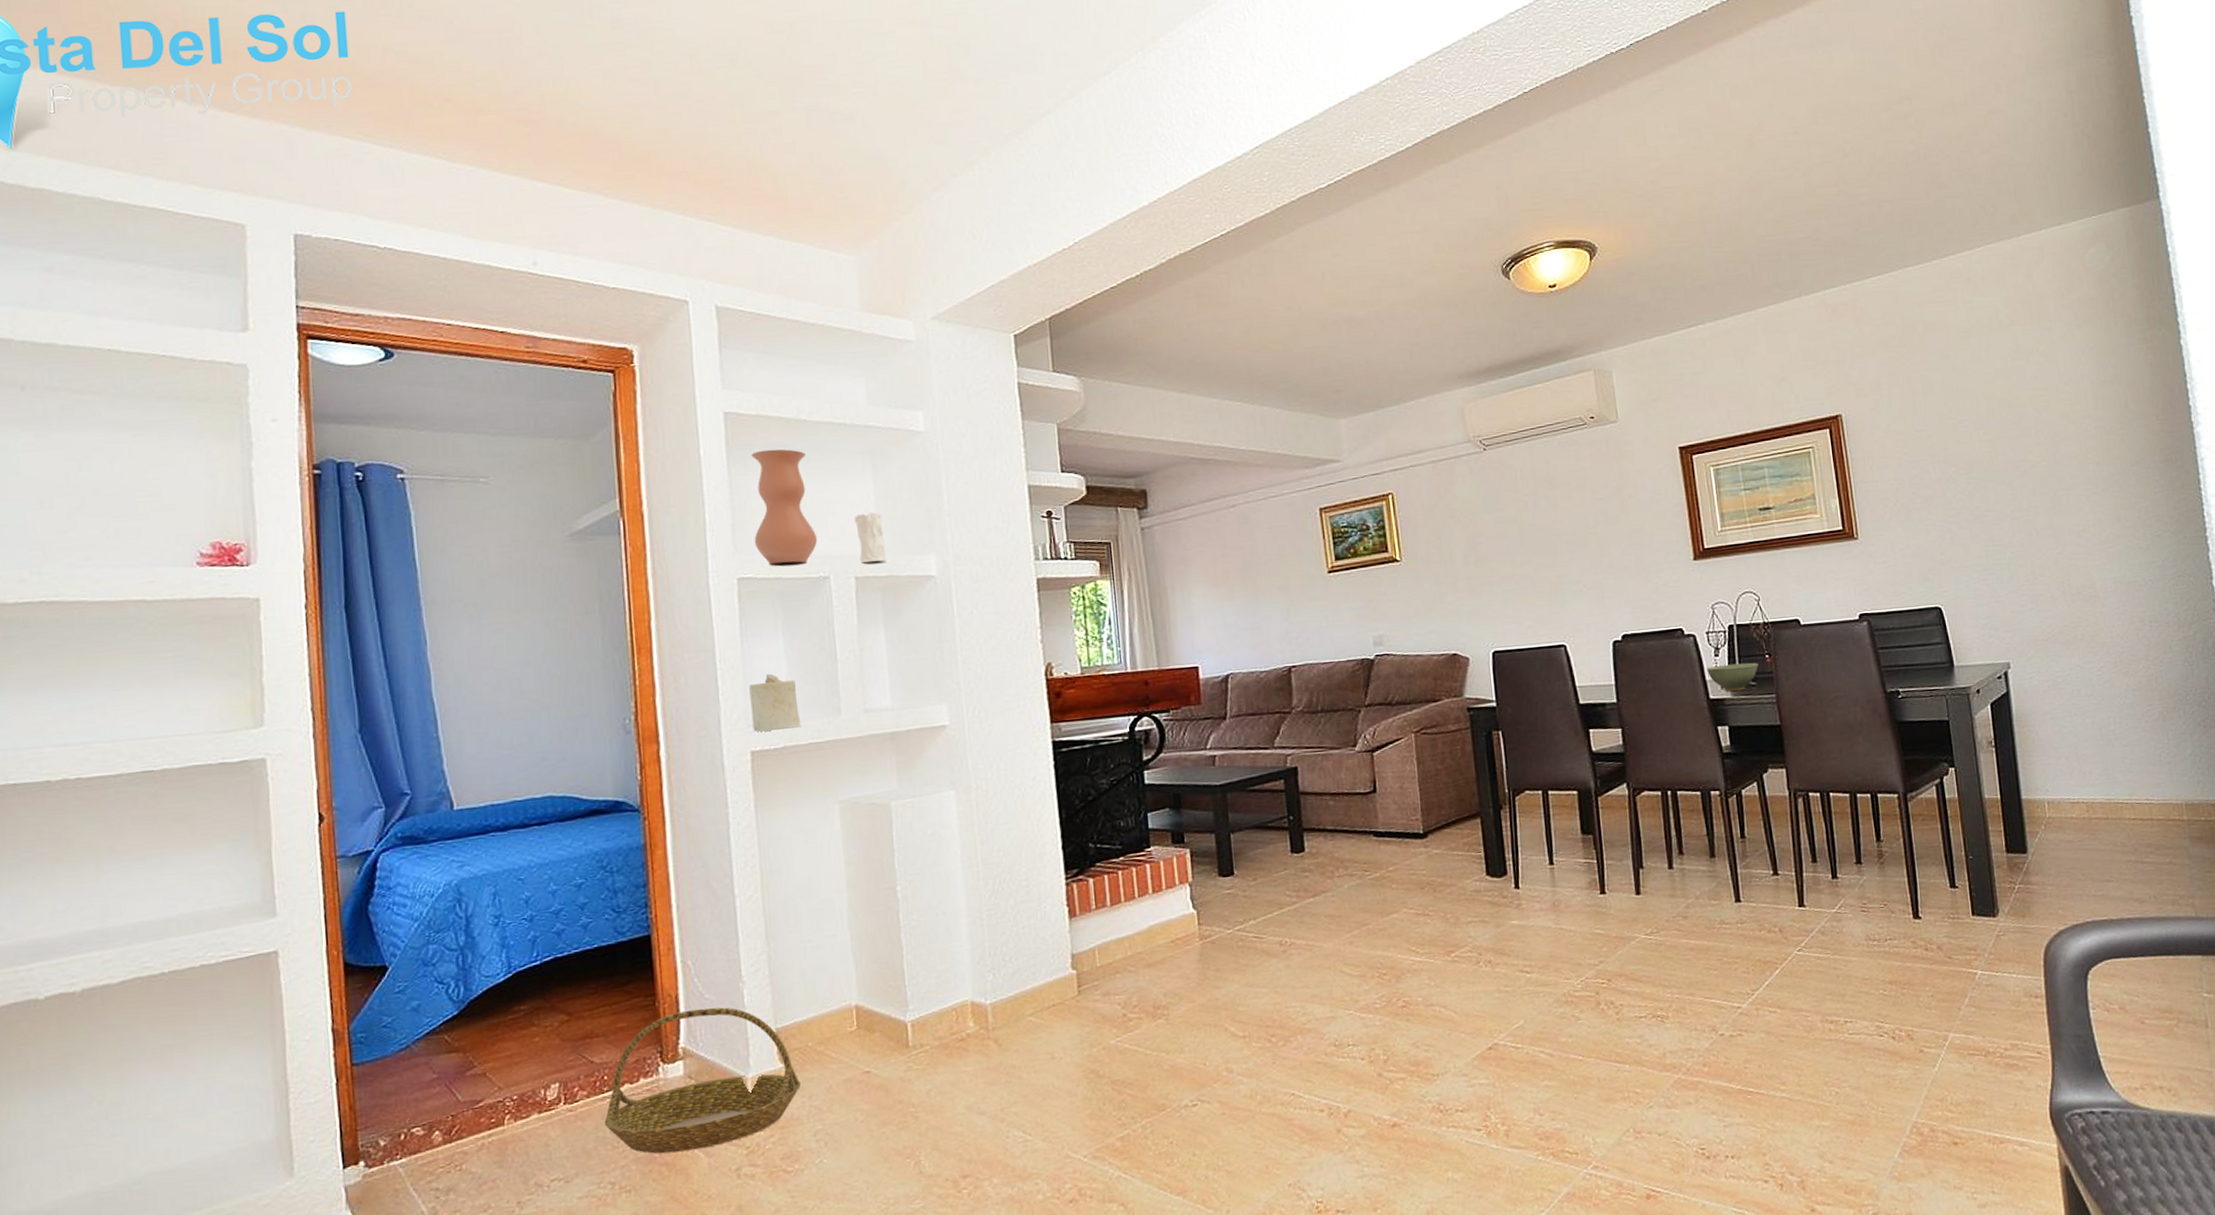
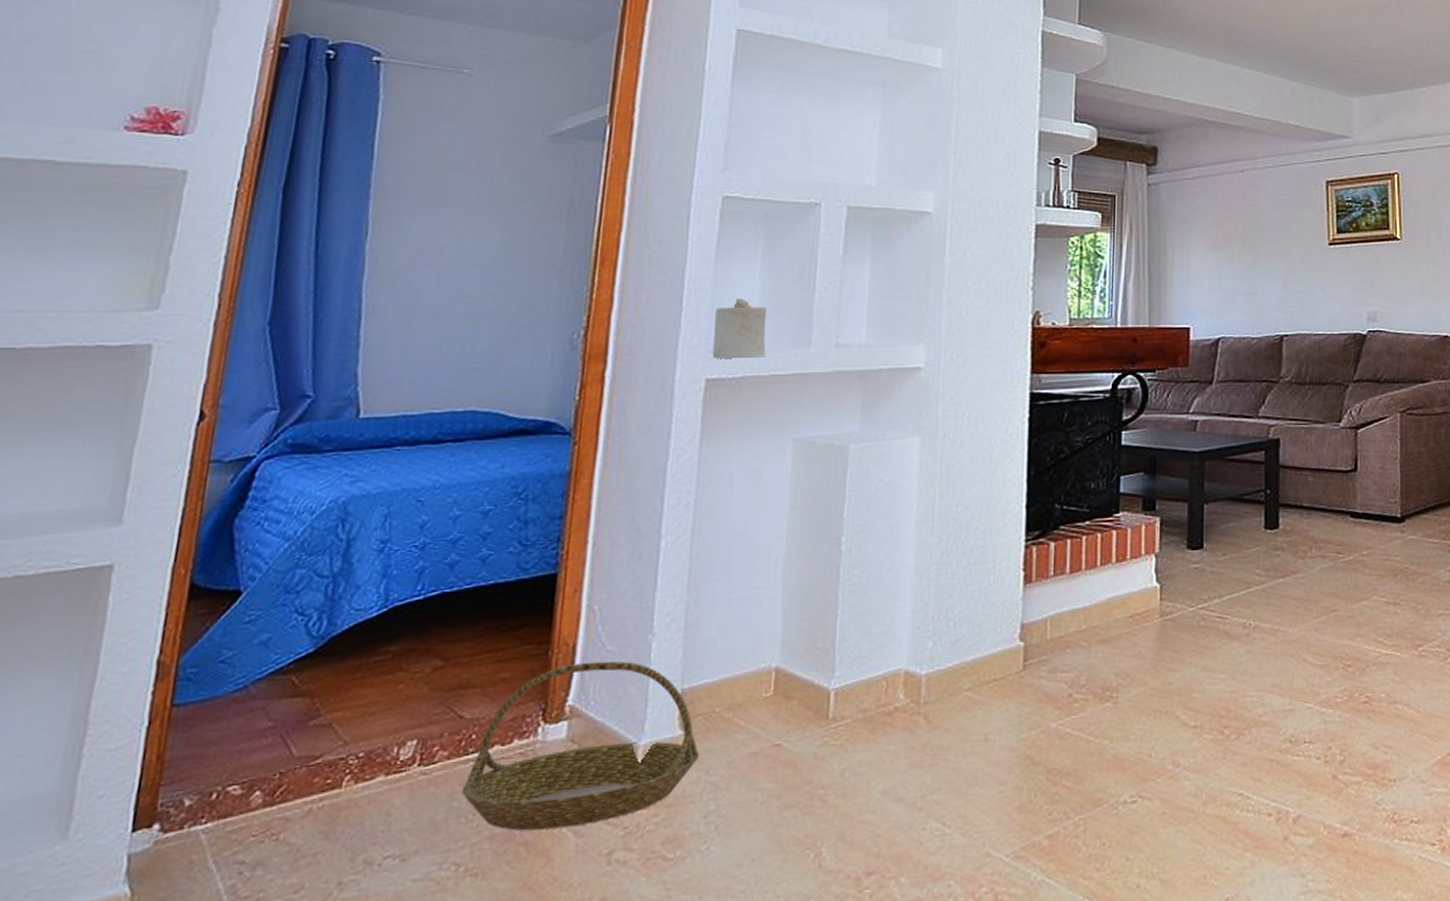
vase: present [751,449,818,567] -> none [746,70,817,189]
candle: present [854,512,888,565] -> none [855,143,886,195]

